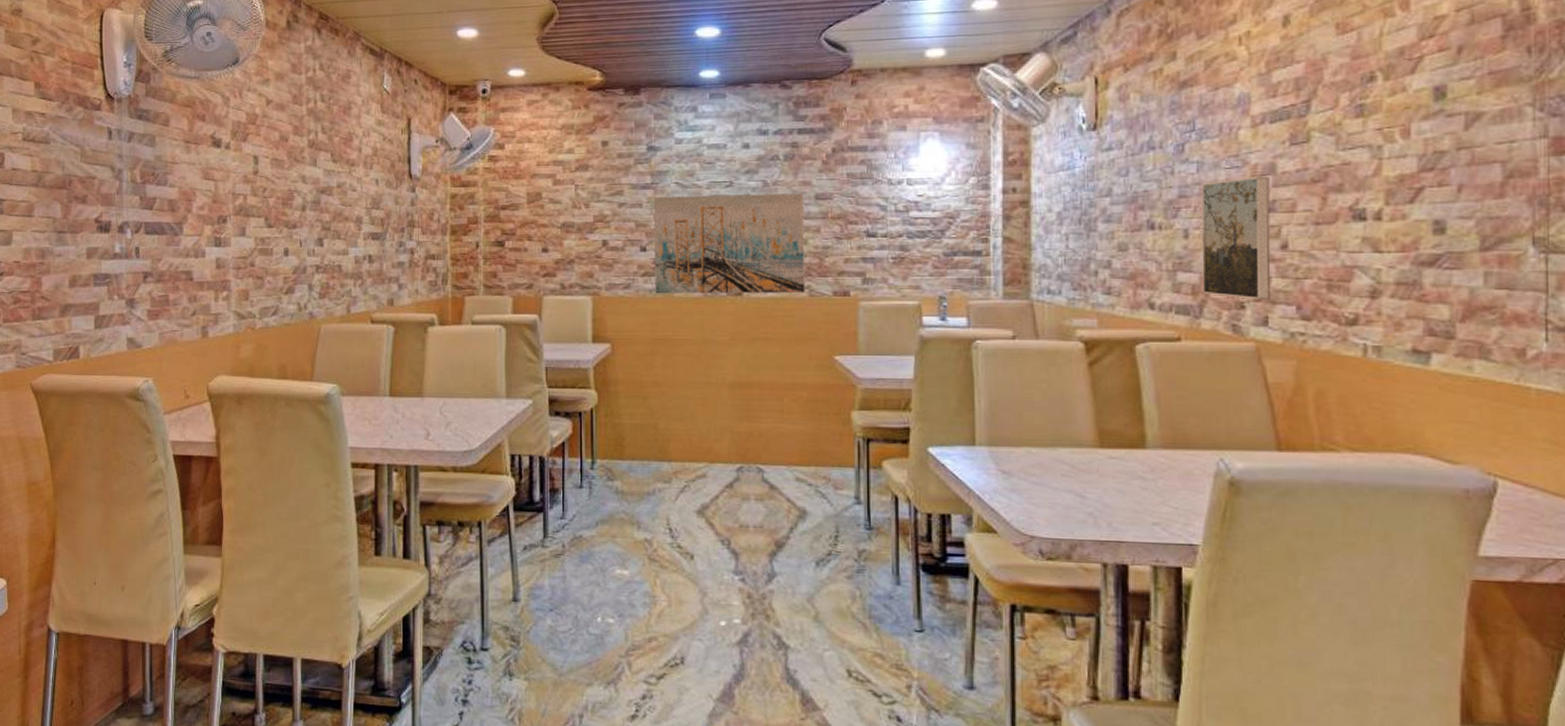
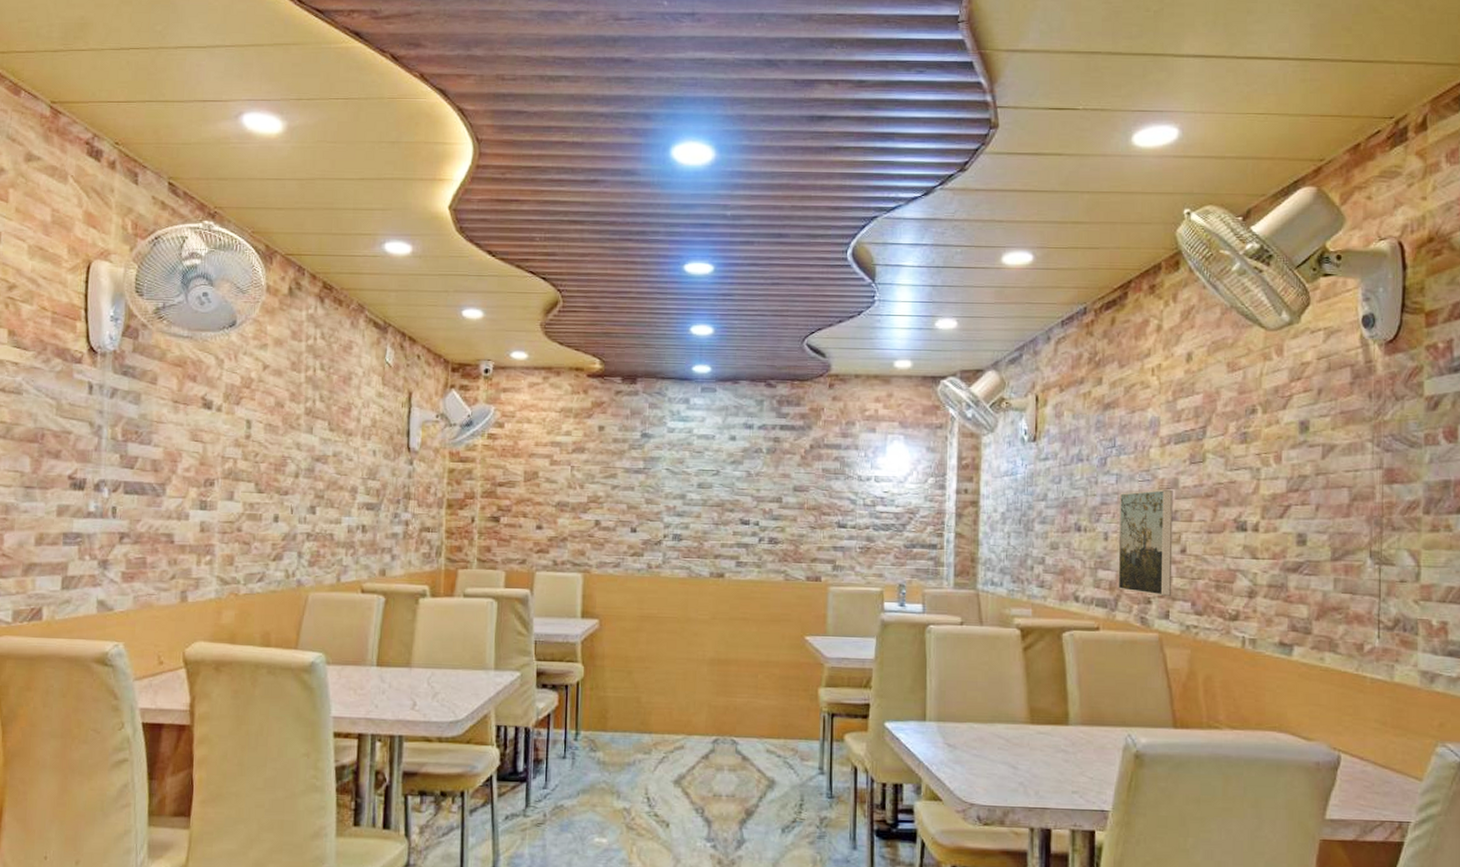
wall art: present [653,193,806,294] -> none [643,481,784,577]

